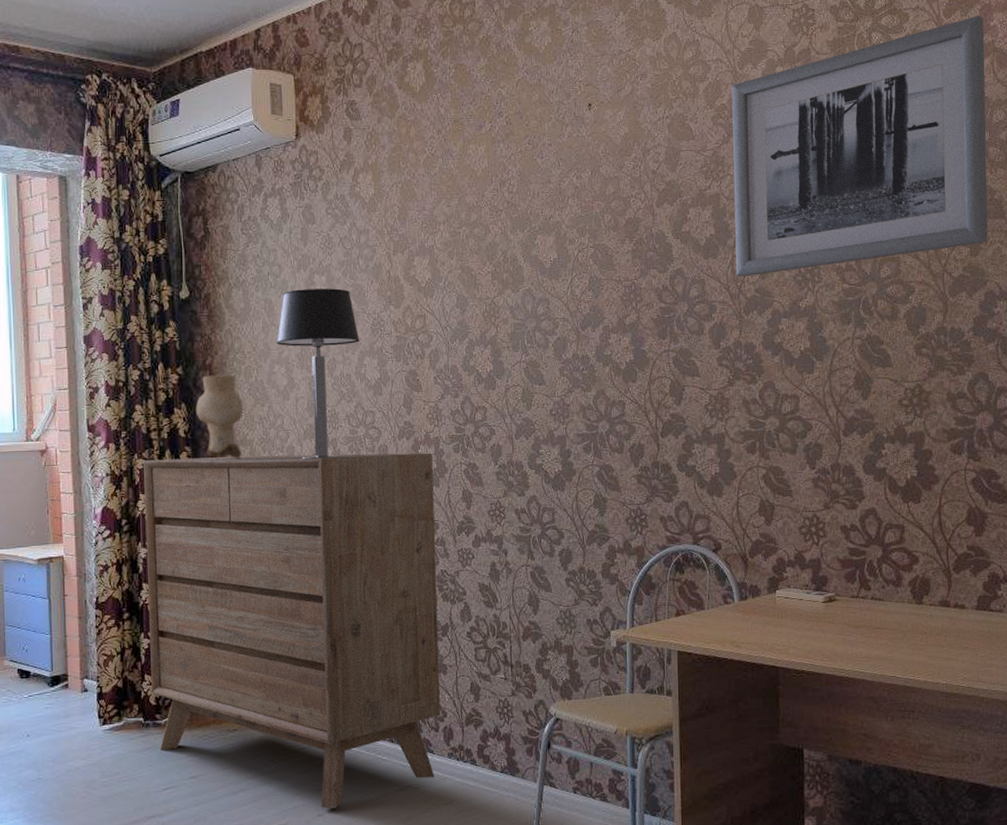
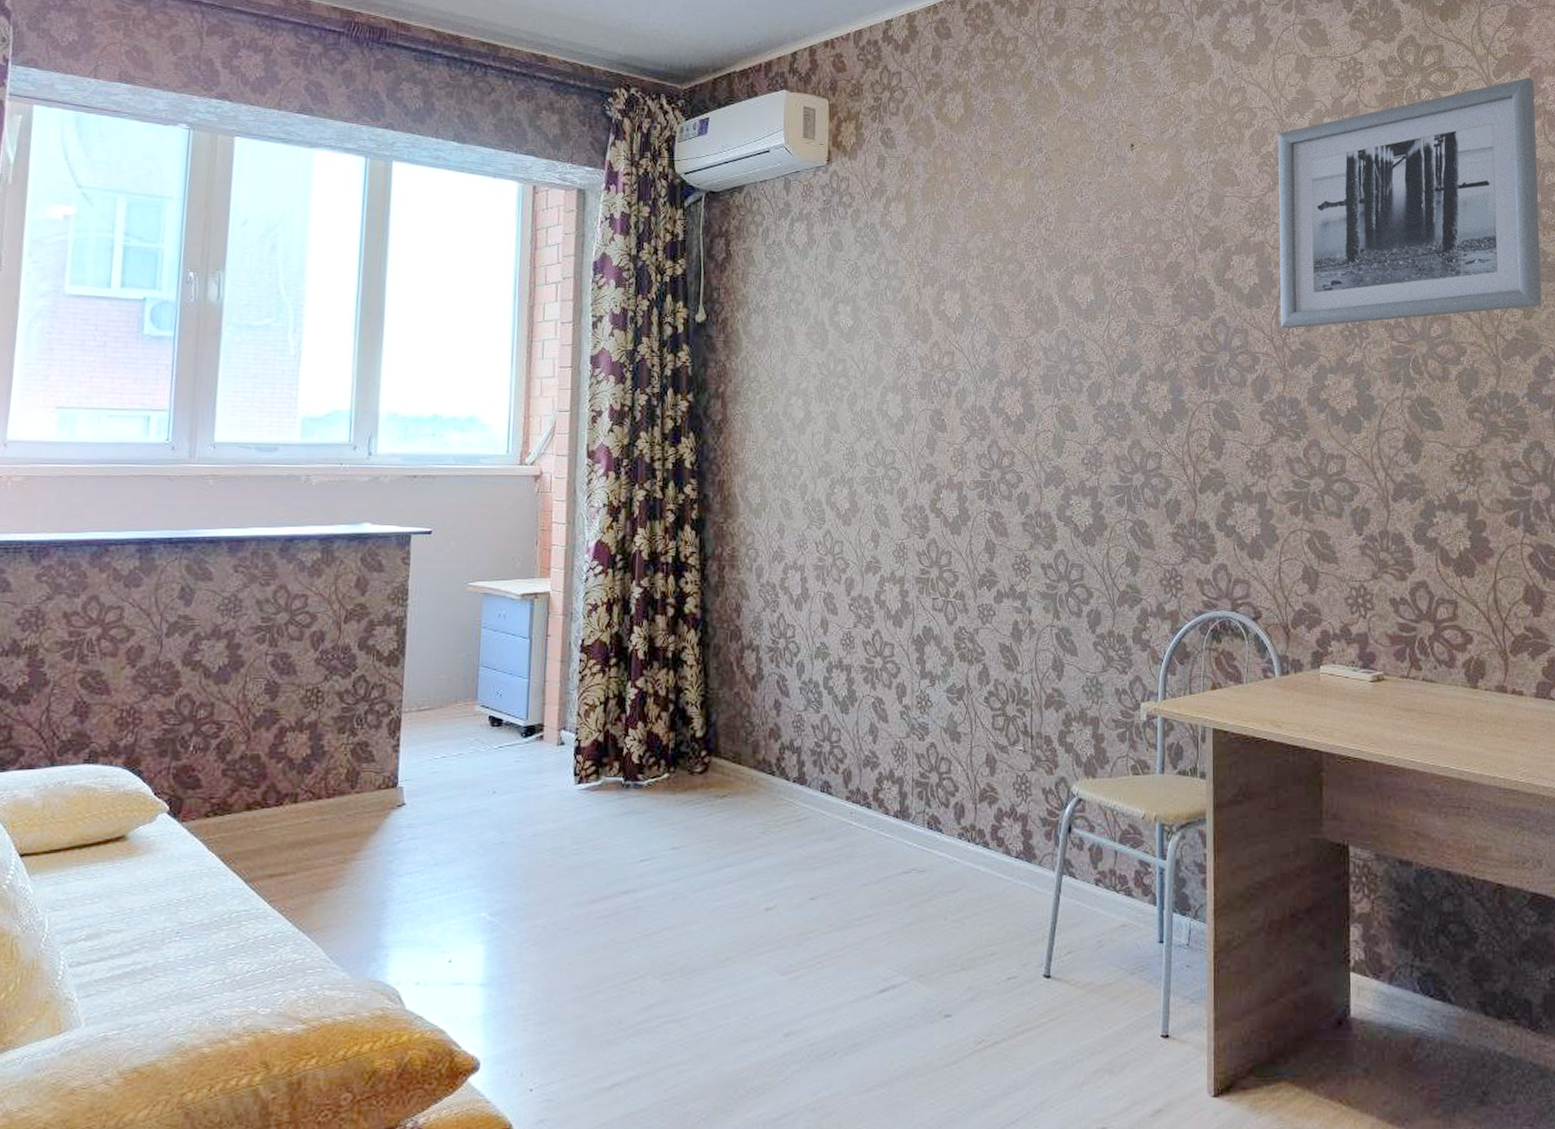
dresser: present [144,453,440,809] -> none [635,491,955,891]
decorative vase: present [195,374,244,459] -> none [704,403,756,495]
table lamp: present [276,288,360,460] -> none [794,318,883,500]

